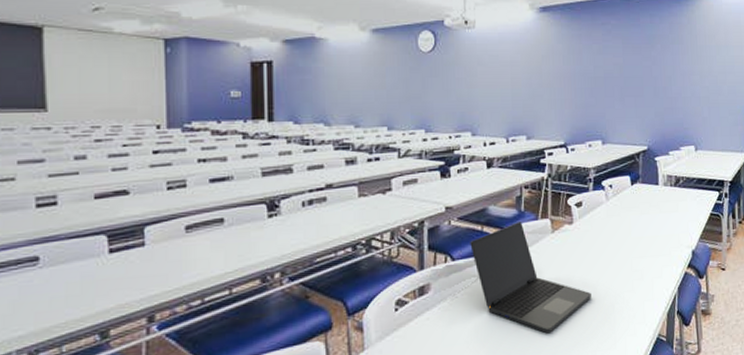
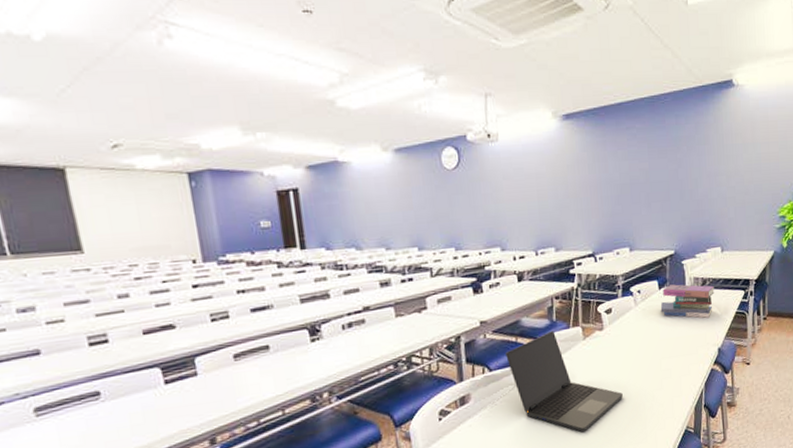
books: none [632,181,688,218] -> present [660,284,715,318]

